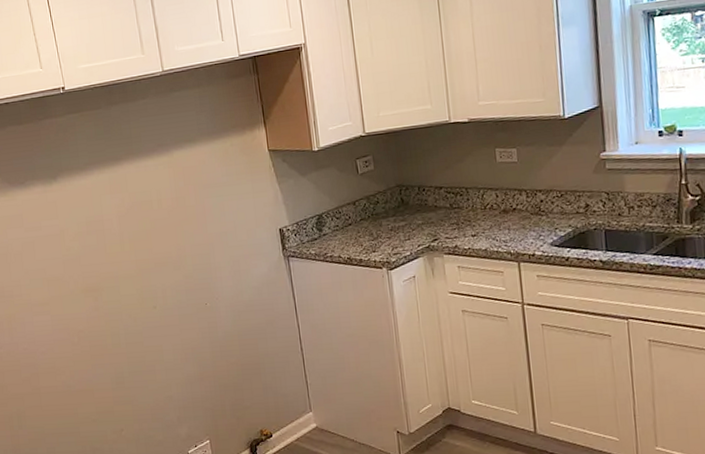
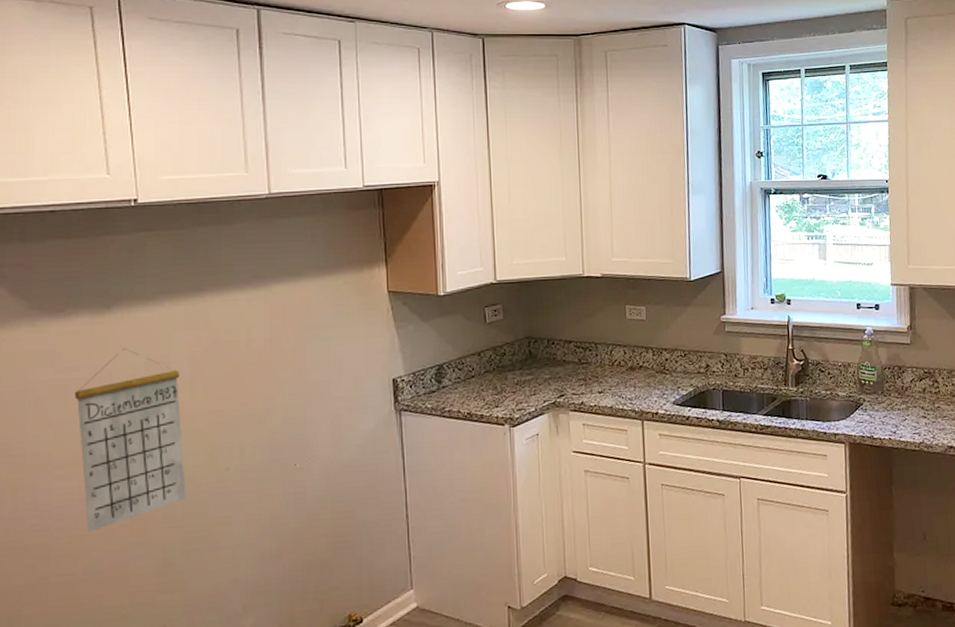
calendar: none [39,210,127,355] -> present [74,347,187,532]

